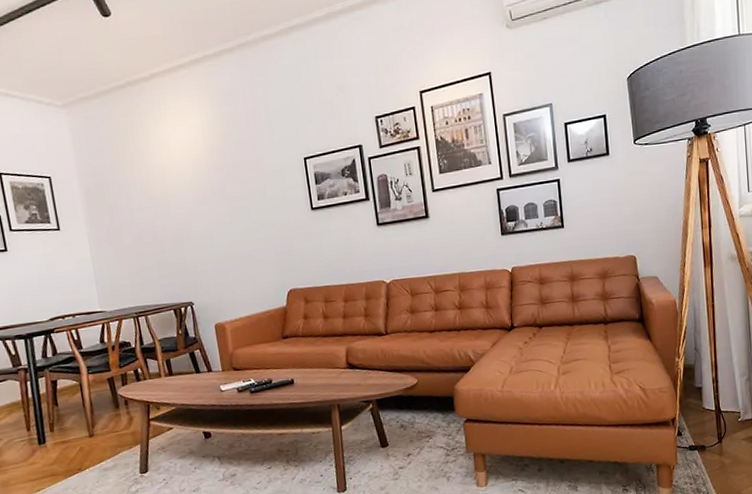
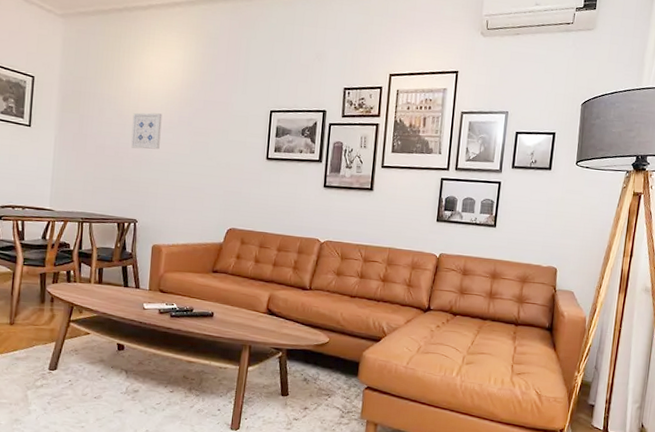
wall art: none [162,186,198,229] -> present [130,112,162,150]

